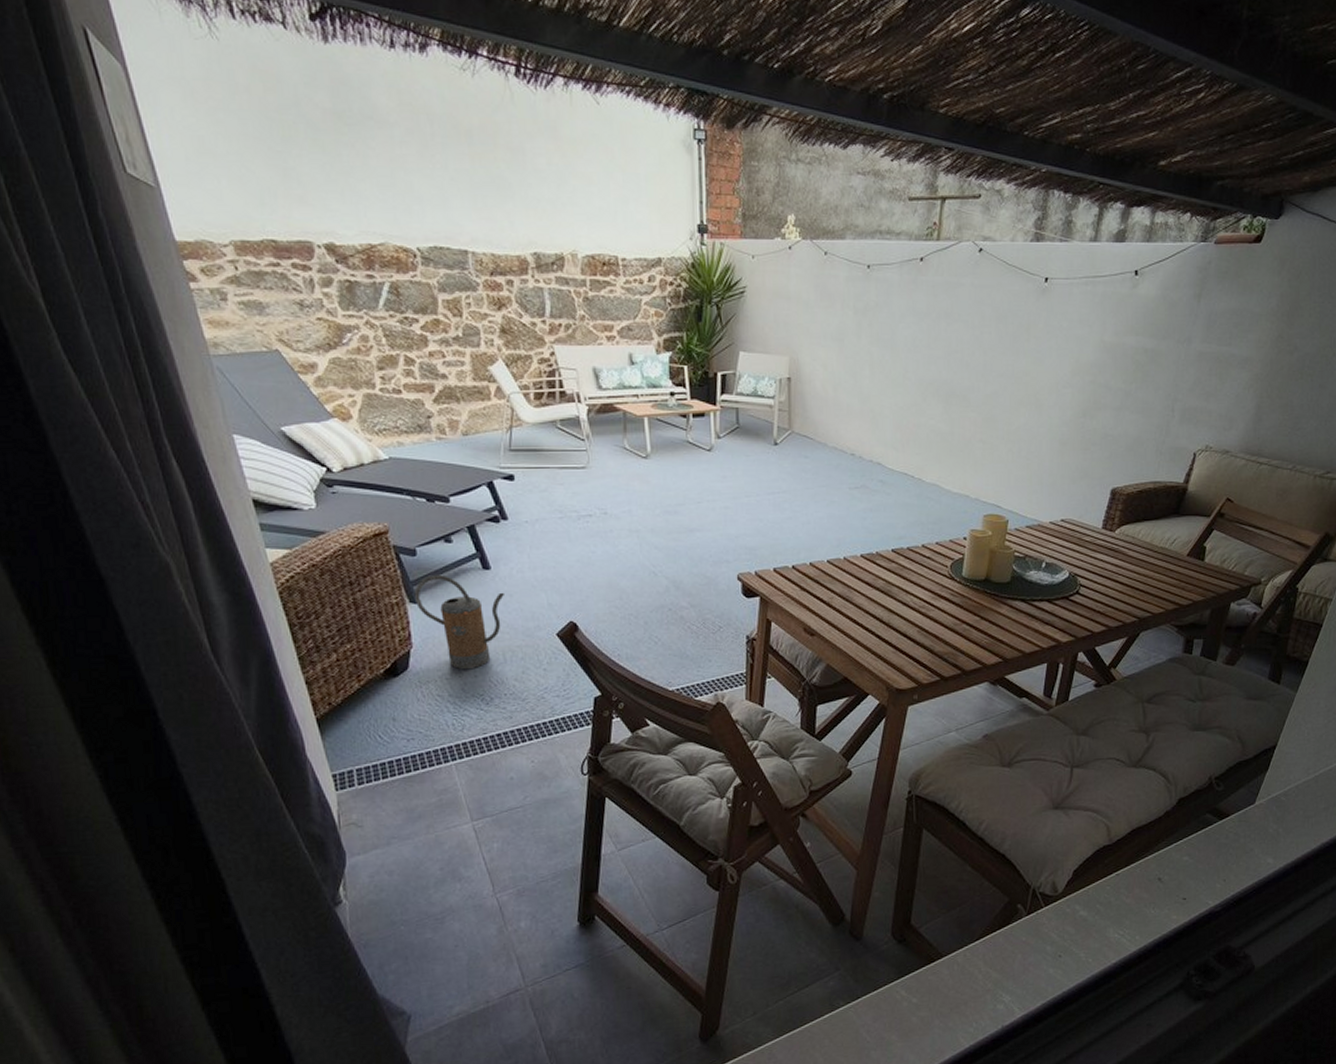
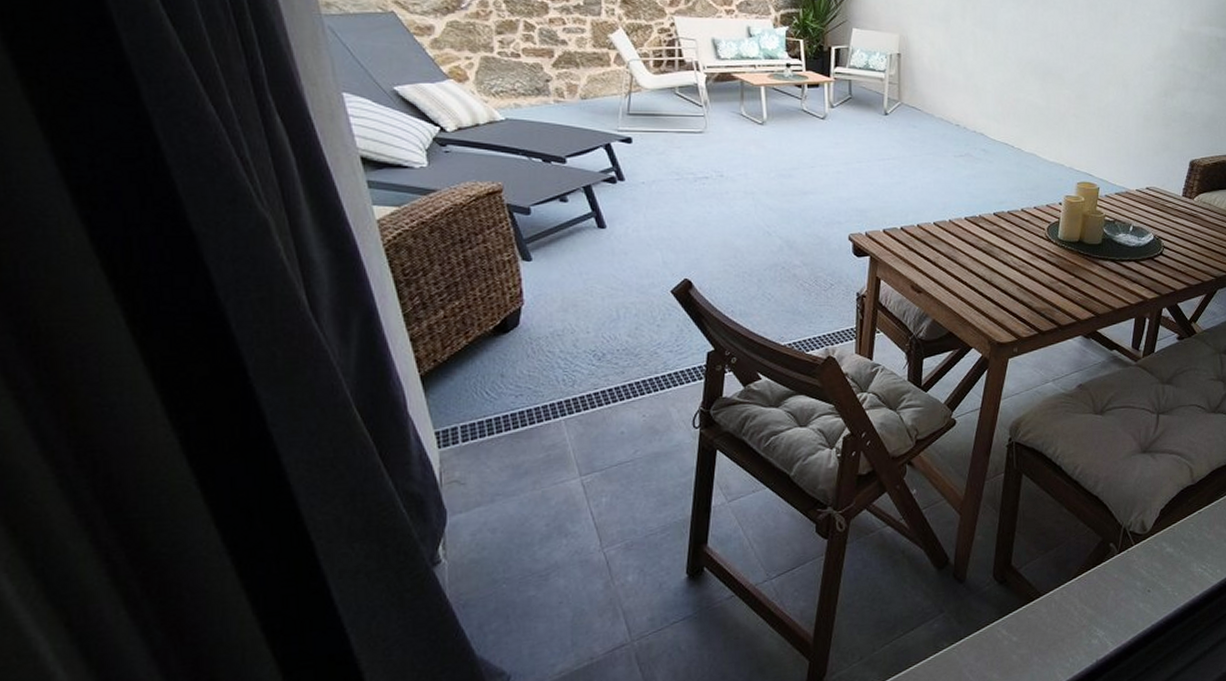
watering can: present [414,574,506,669] -> none [527,233,621,325]

